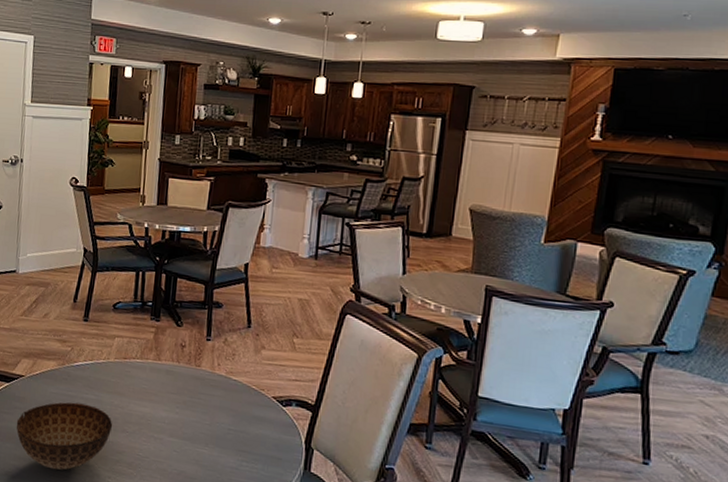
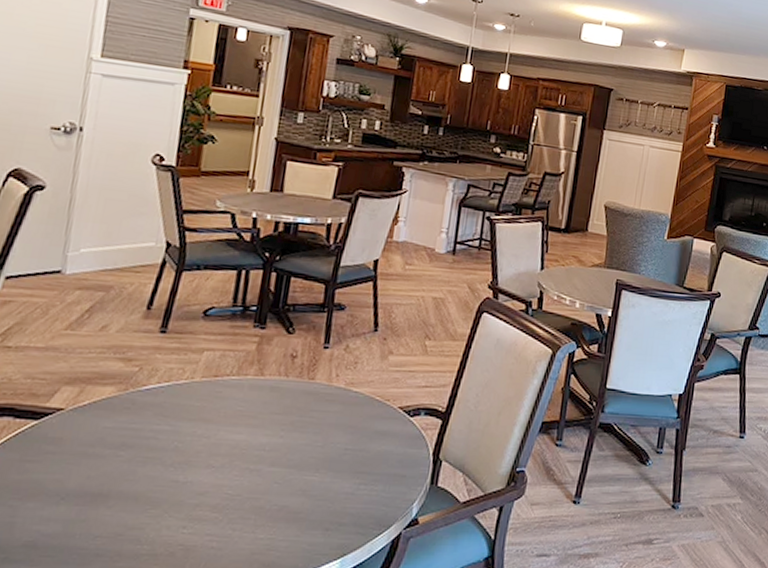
bowl: present [16,402,113,470] -> none [45,437,194,529]

